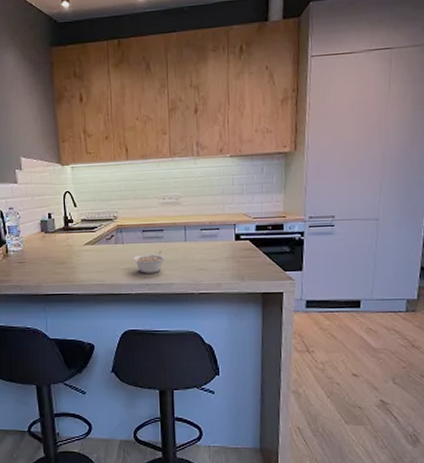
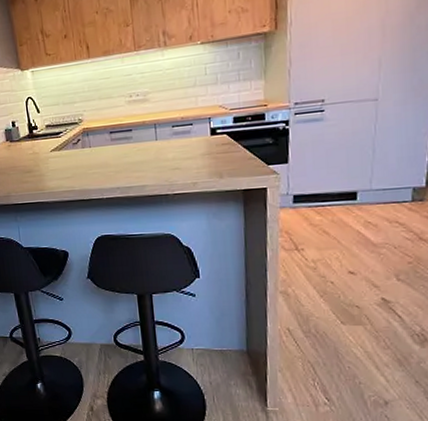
legume: present [133,250,166,273] -> none [102,152,136,177]

